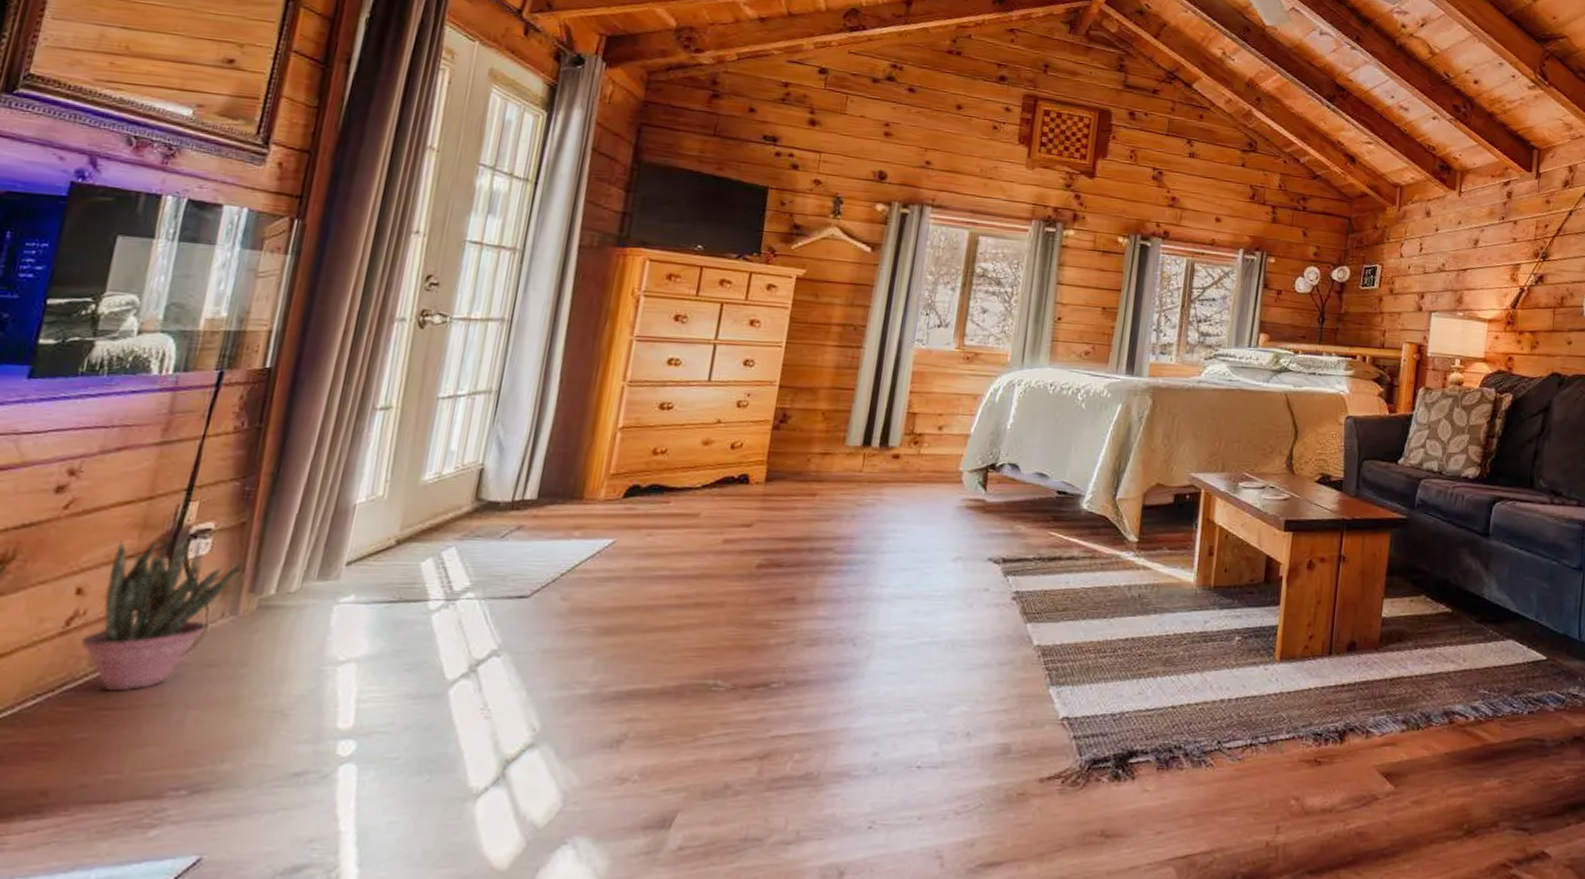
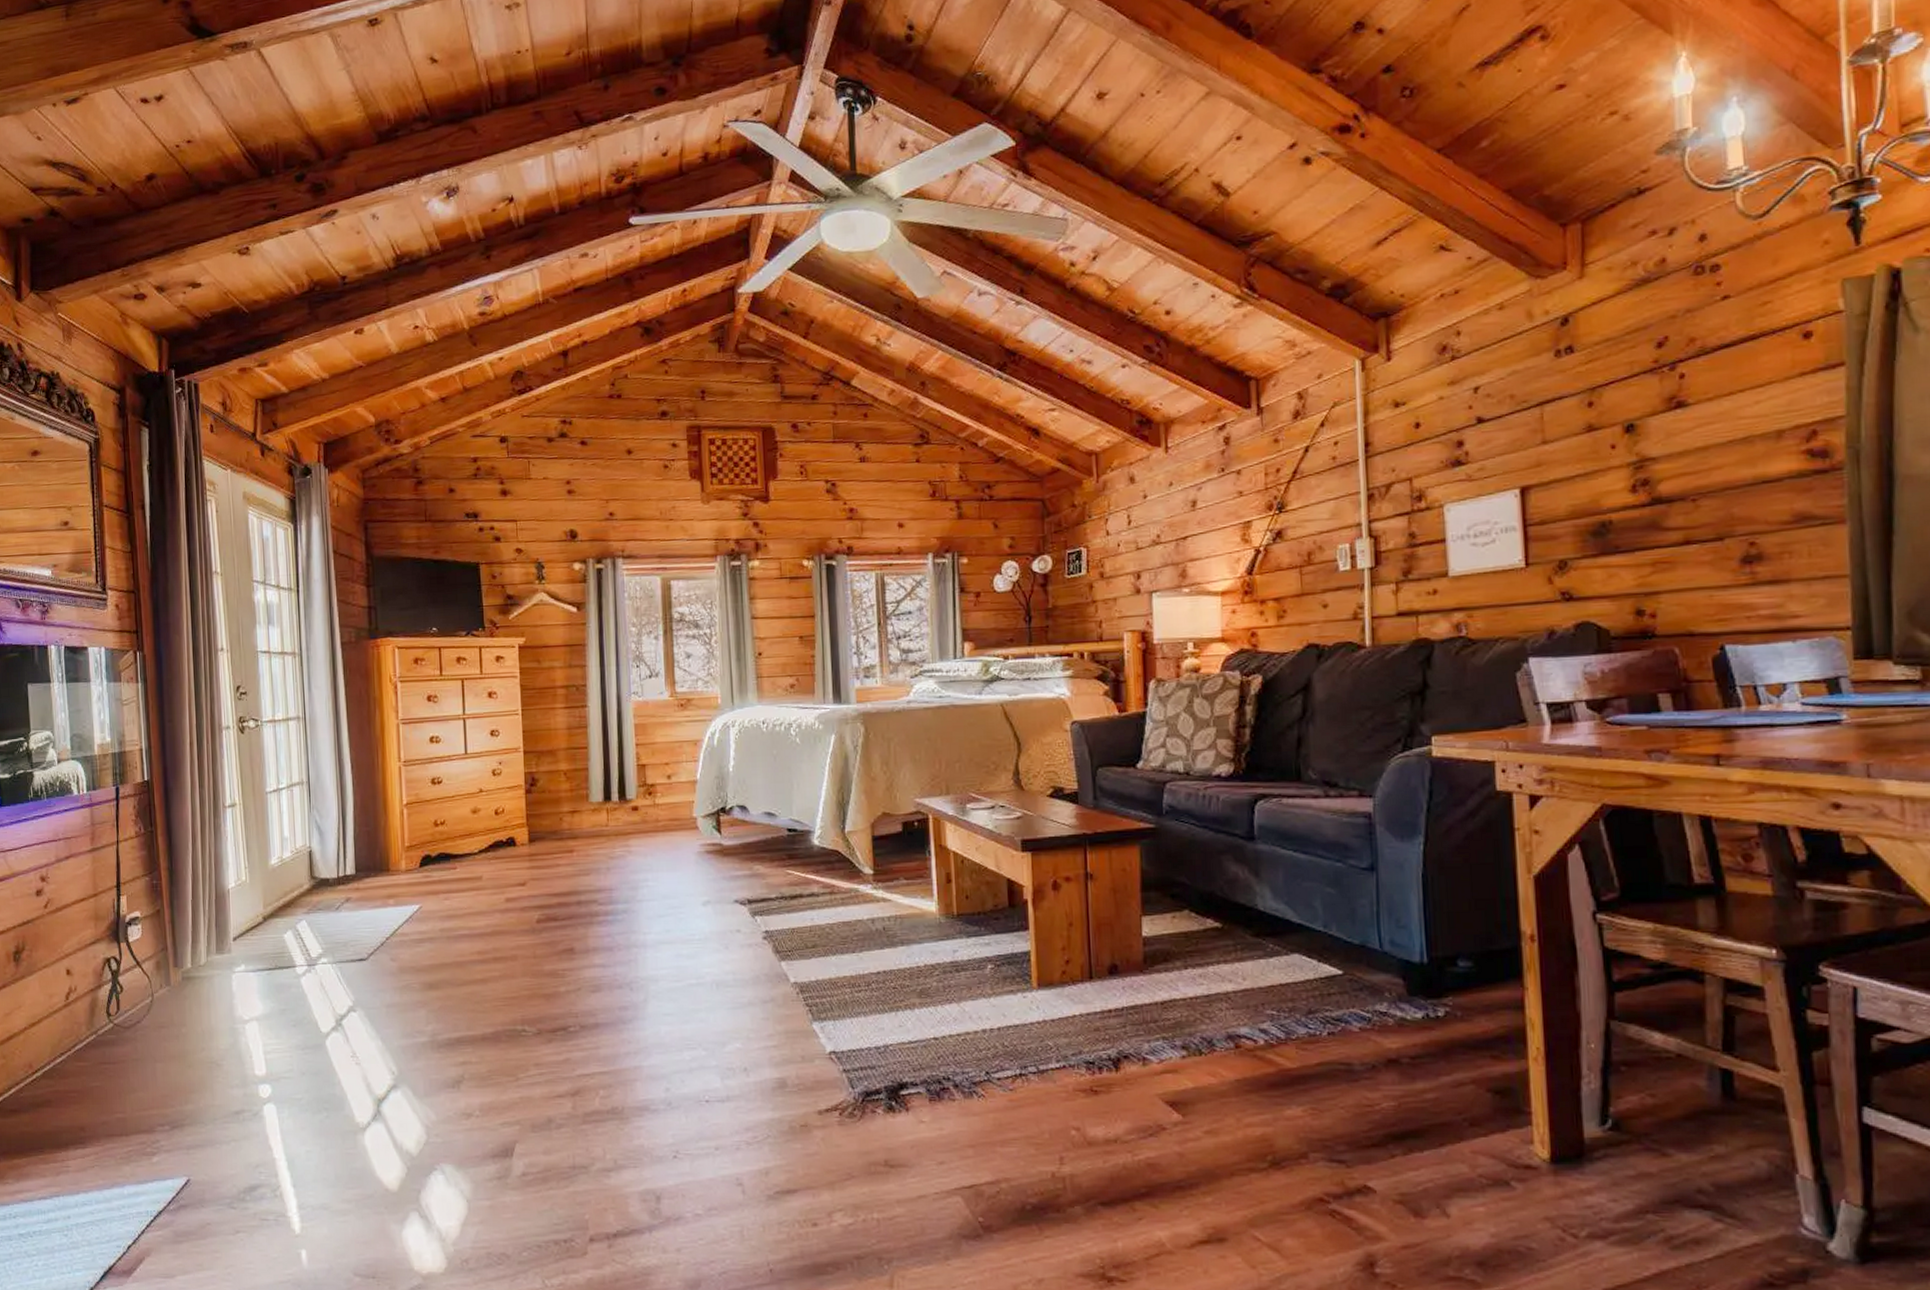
potted plant: present [81,532,242,692] -> none [78,921,165,1050]

